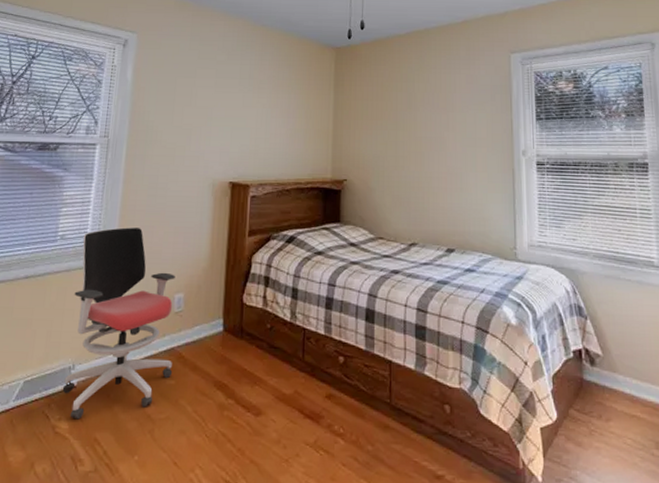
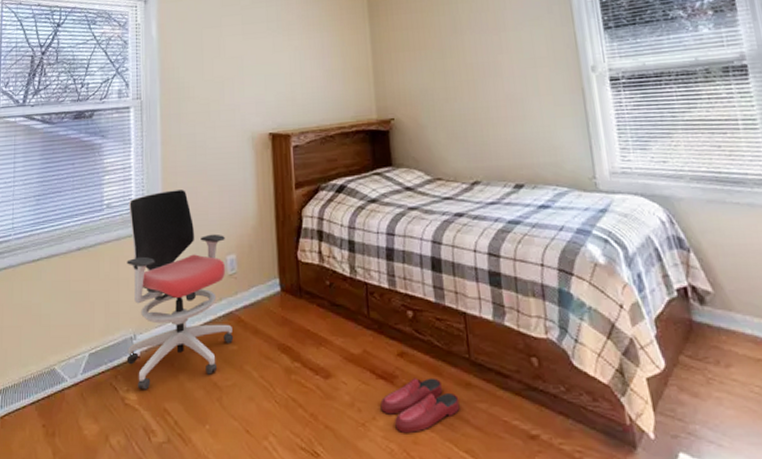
slippers: none [305,419,377,471] -> present [380,378,460,434]

